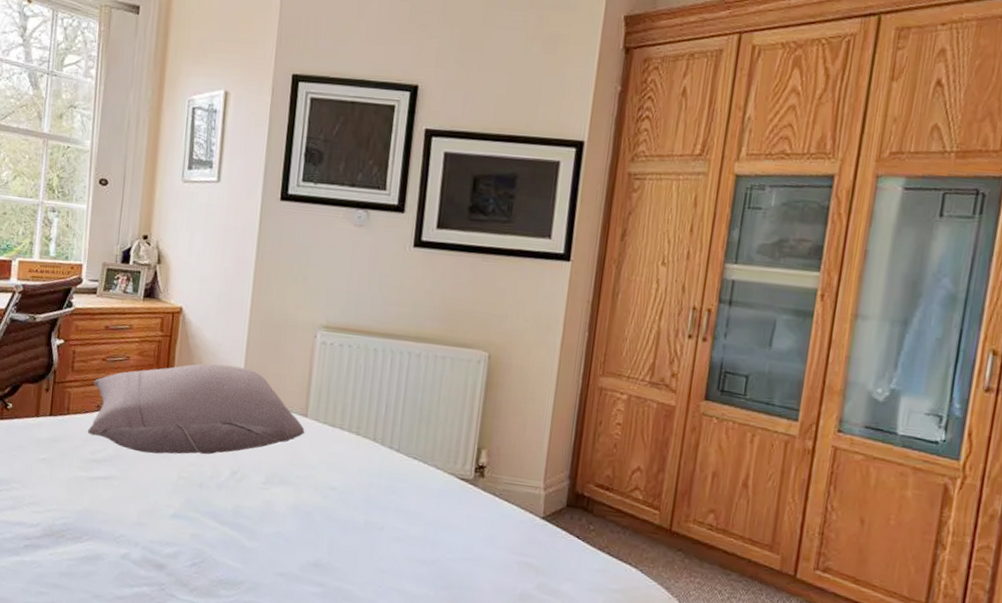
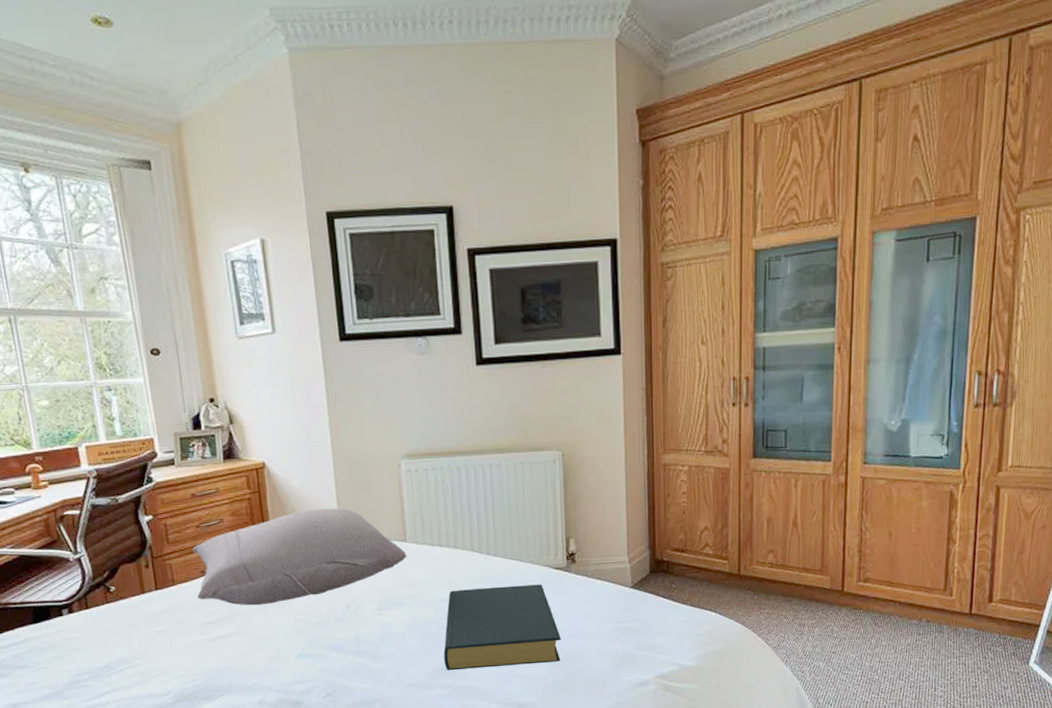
hardback book: none [322,479,454,585] -> present [444,584,561,671]

